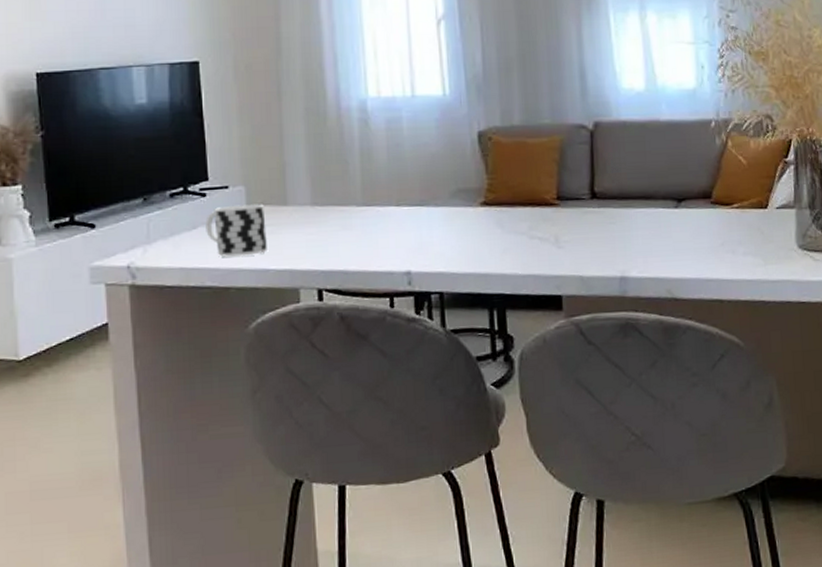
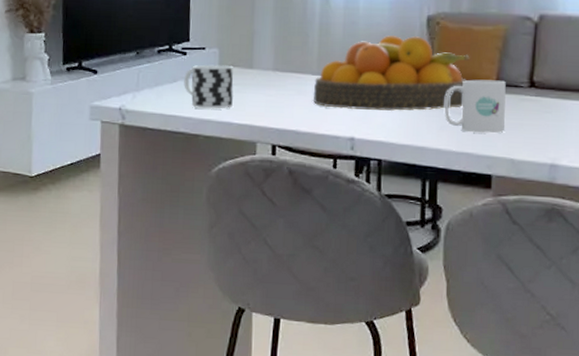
fruit bowl: none [360,154,527,242] -> present [313,36,470,111]
mug: none [504,194,571,253] -> present [444,79,506,134]

